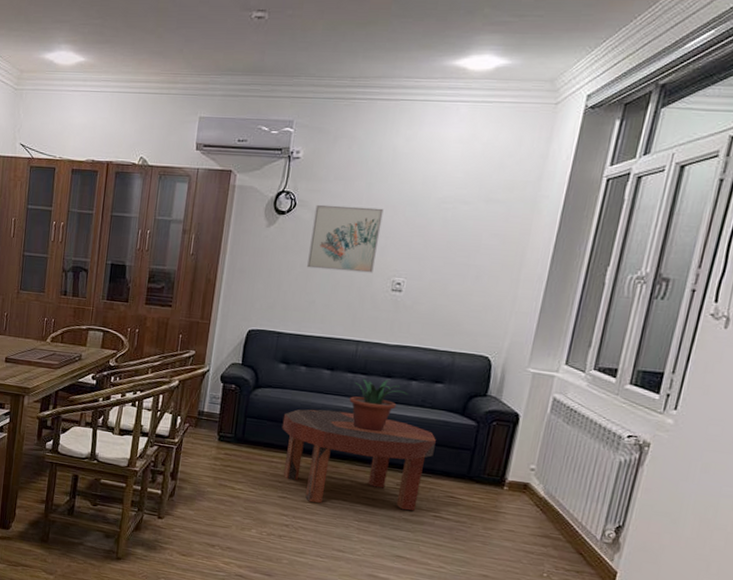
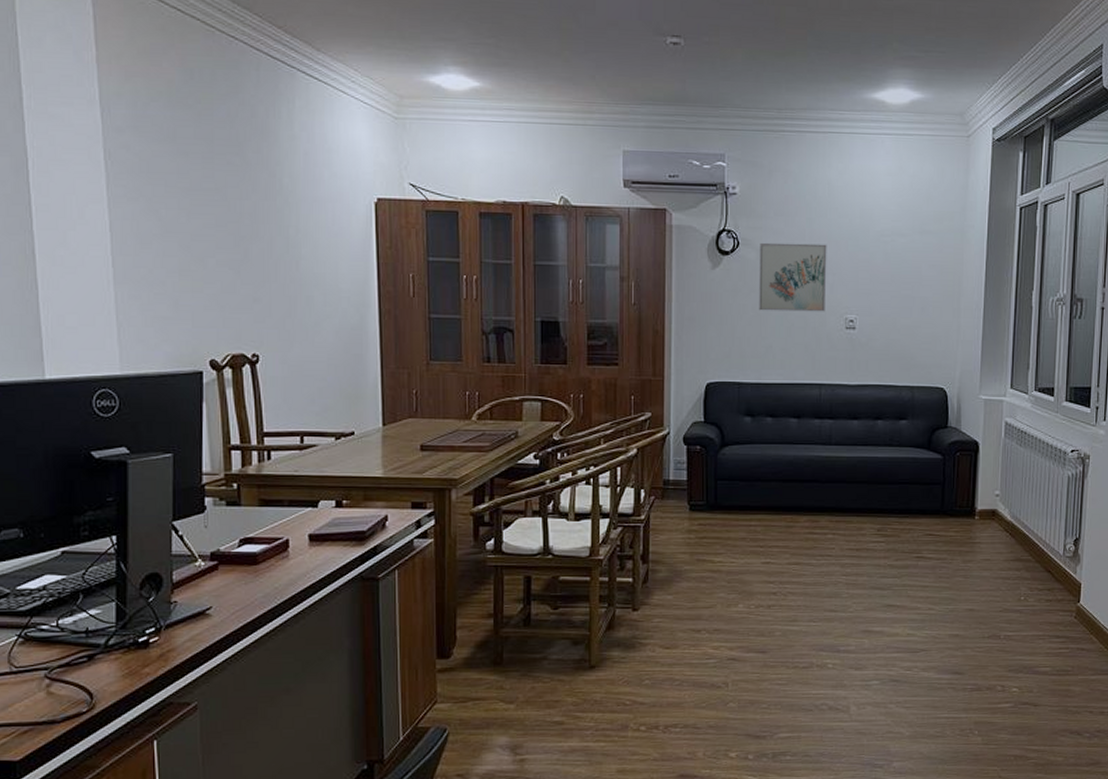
coffee table: present [281,409,436,512] -> none [755,461,908,563]
potted plant: present [349,378,408,432] -> none [820,422,876,478]

